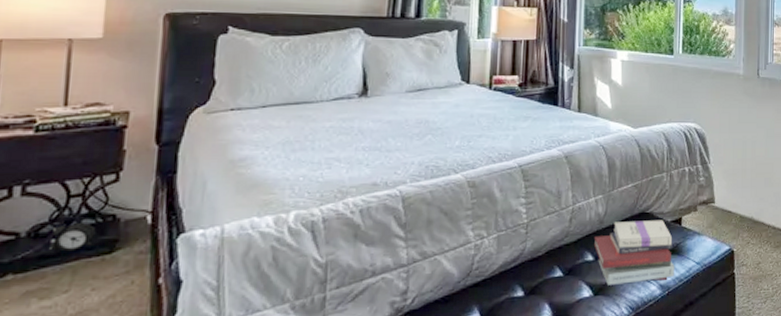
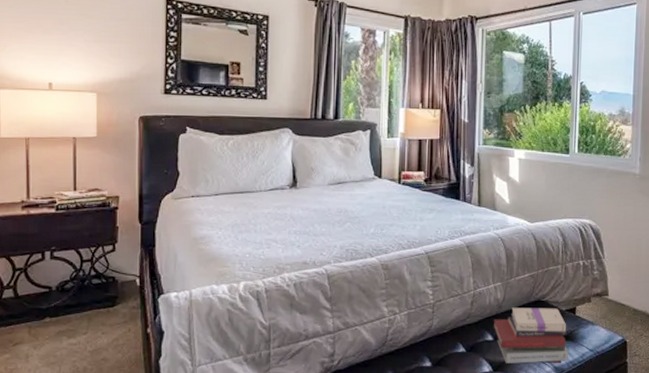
alarm clock: present [50,223,96,252] -> none [72,282,102,303]

